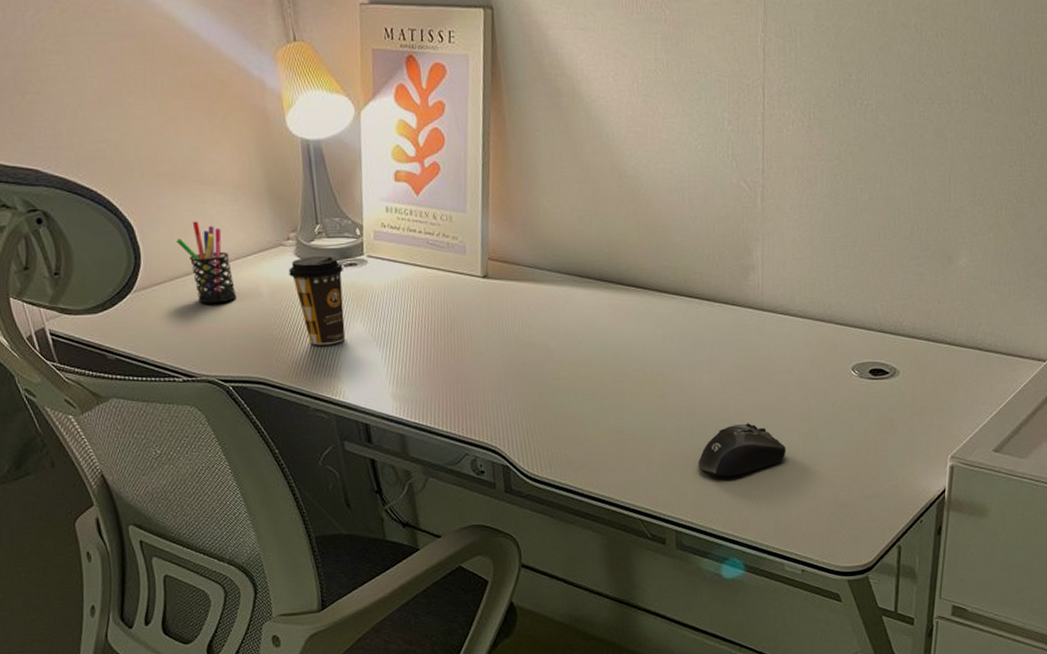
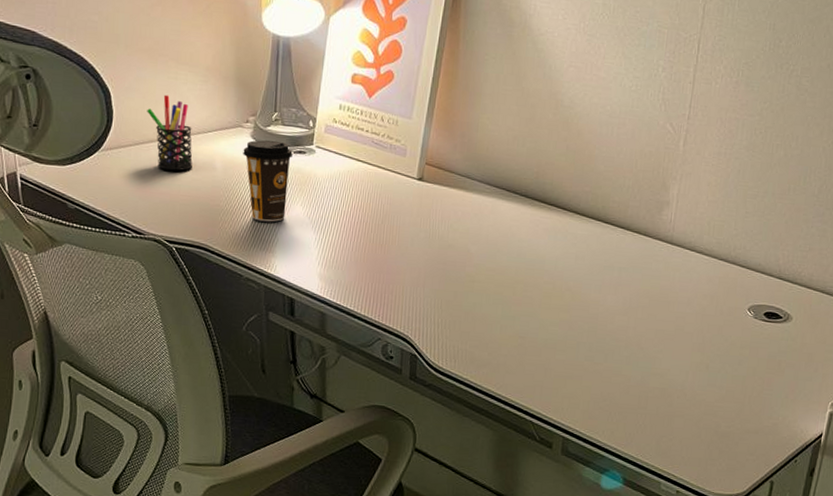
computer mouse: present [698,423,786,477] -> none [592,346,677,394]

